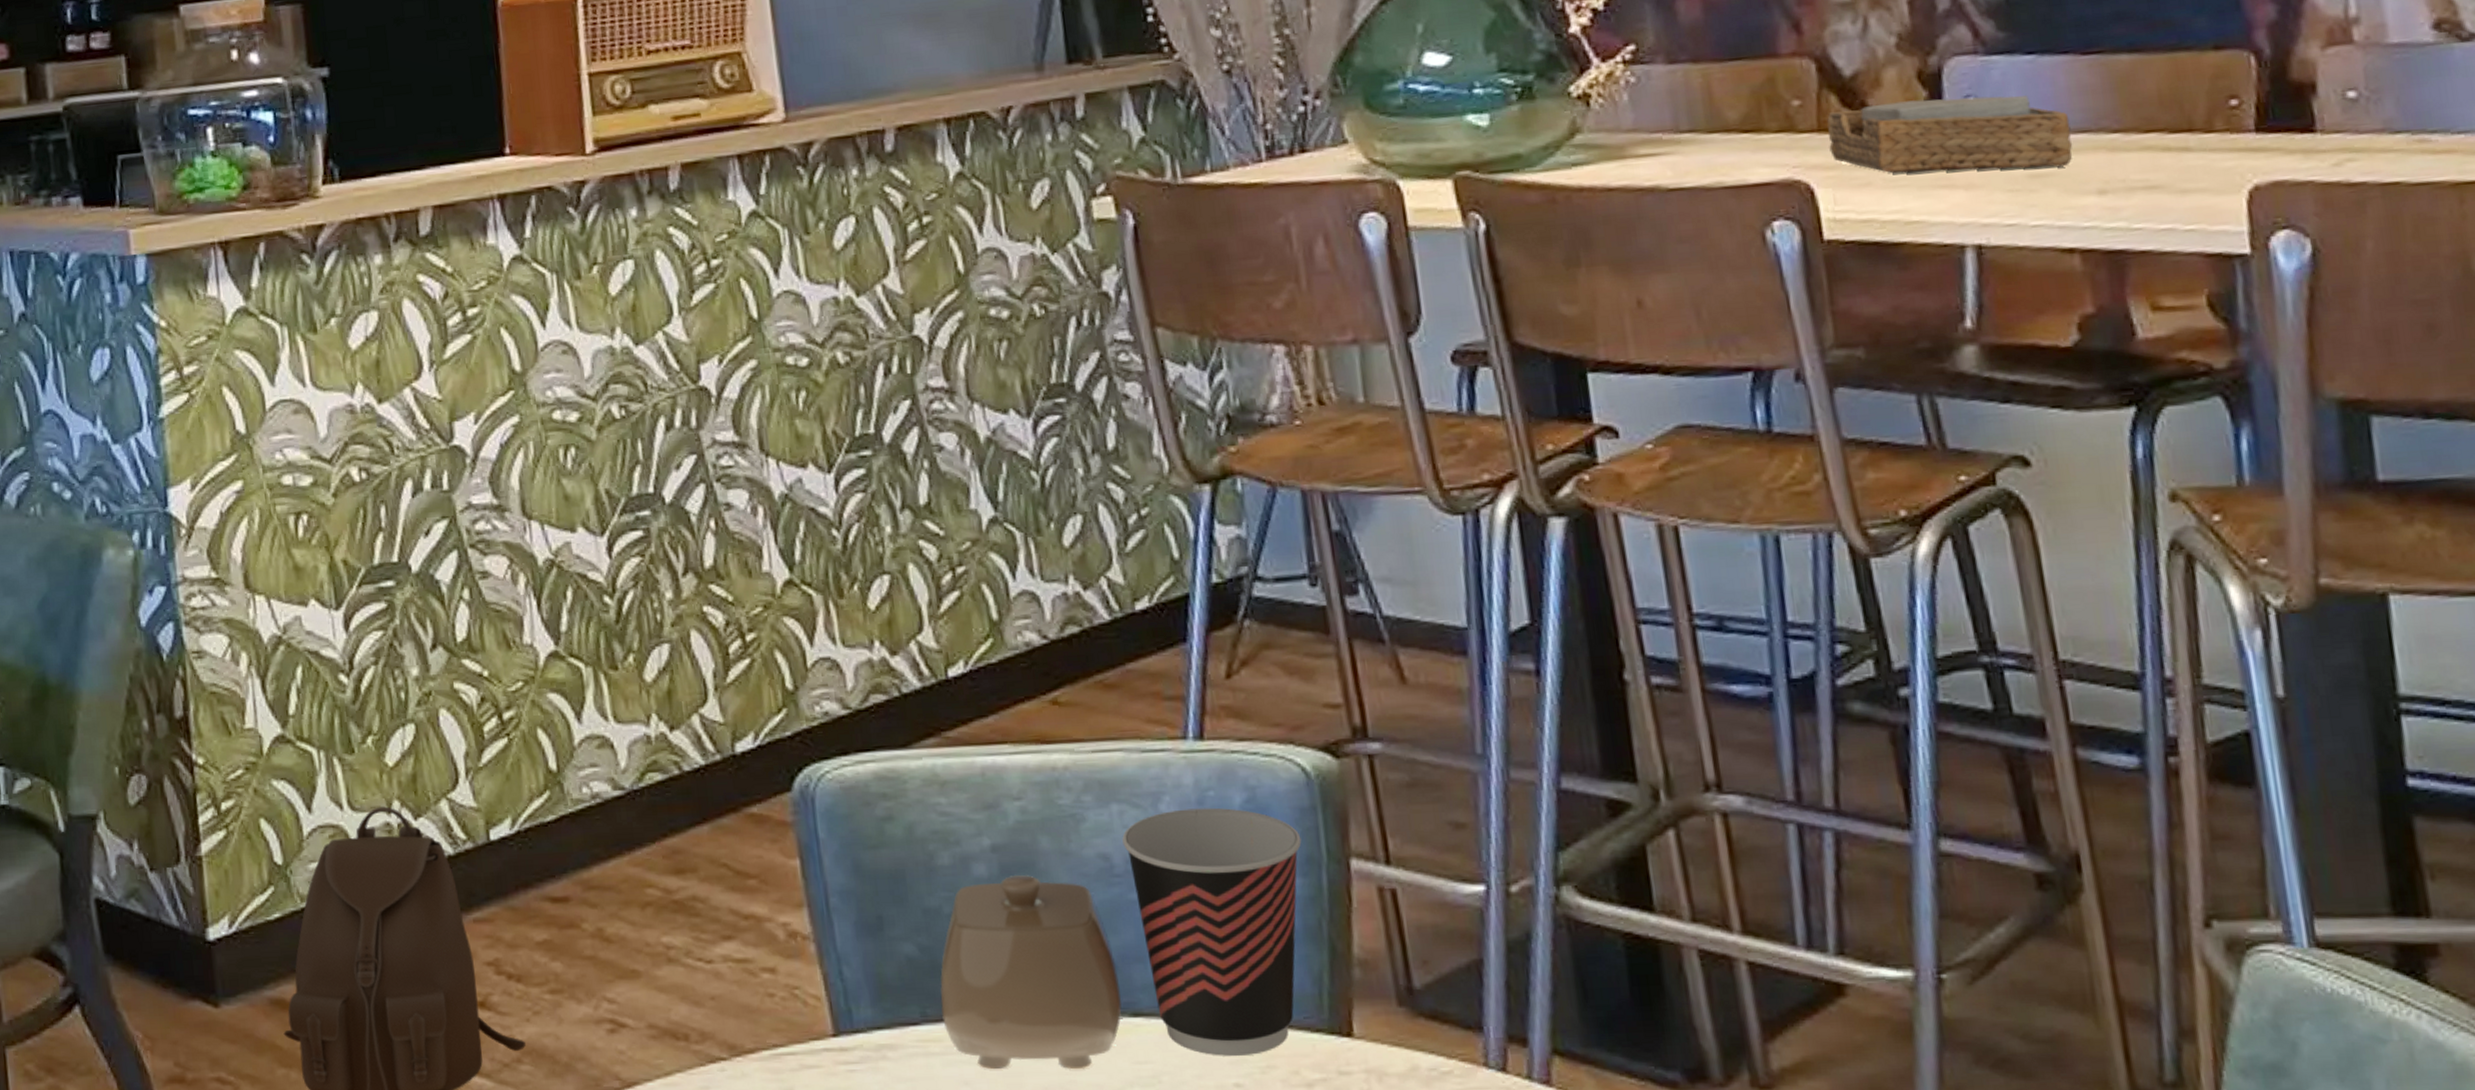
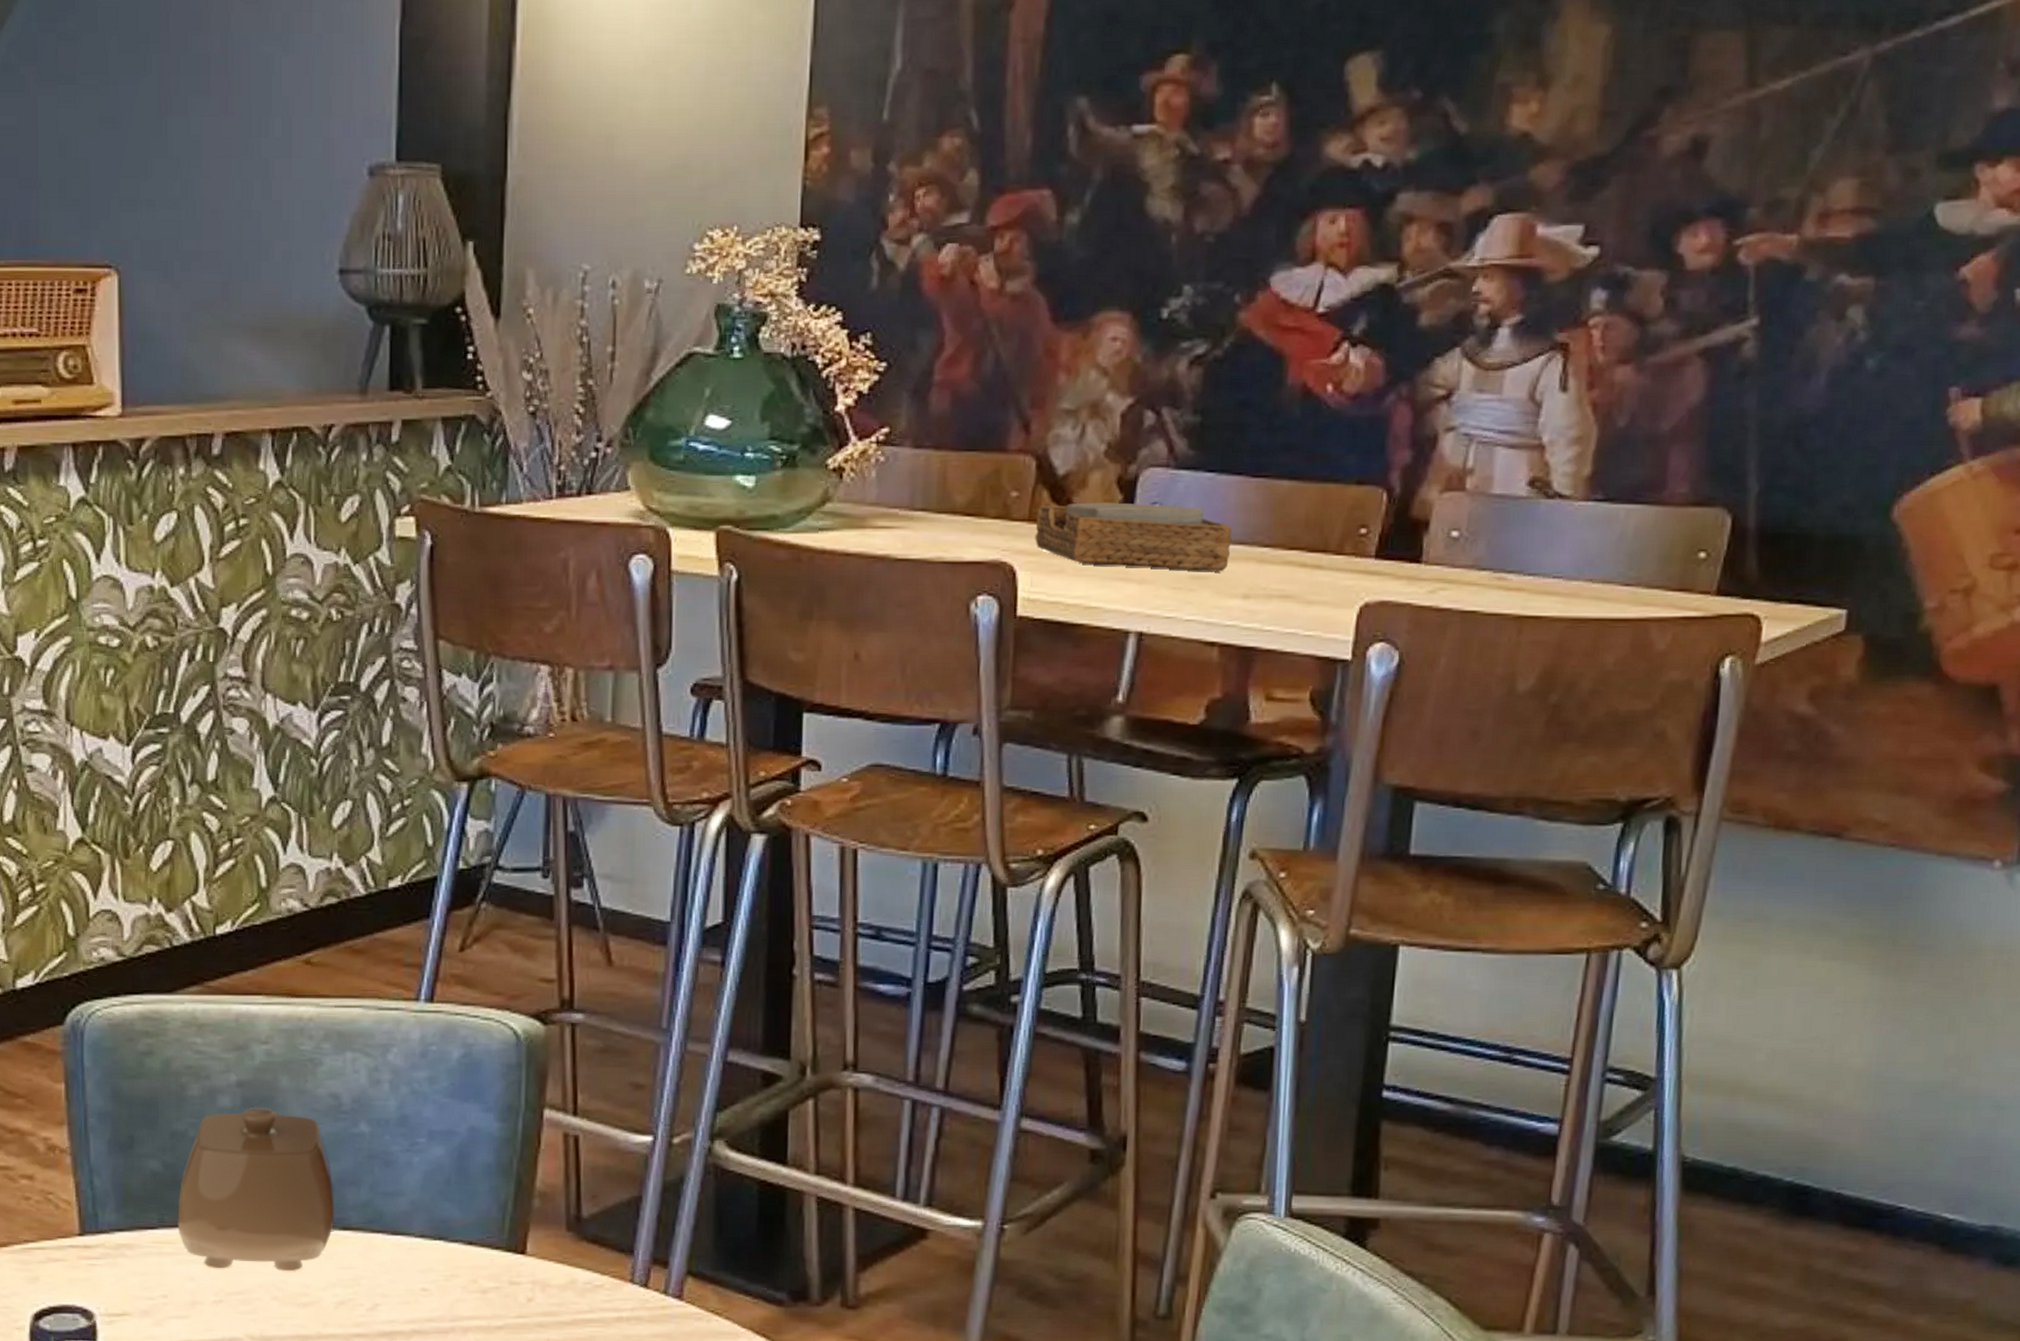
cup: present [1122,807,1302,1057] -> none [352,1060,505,1267]

